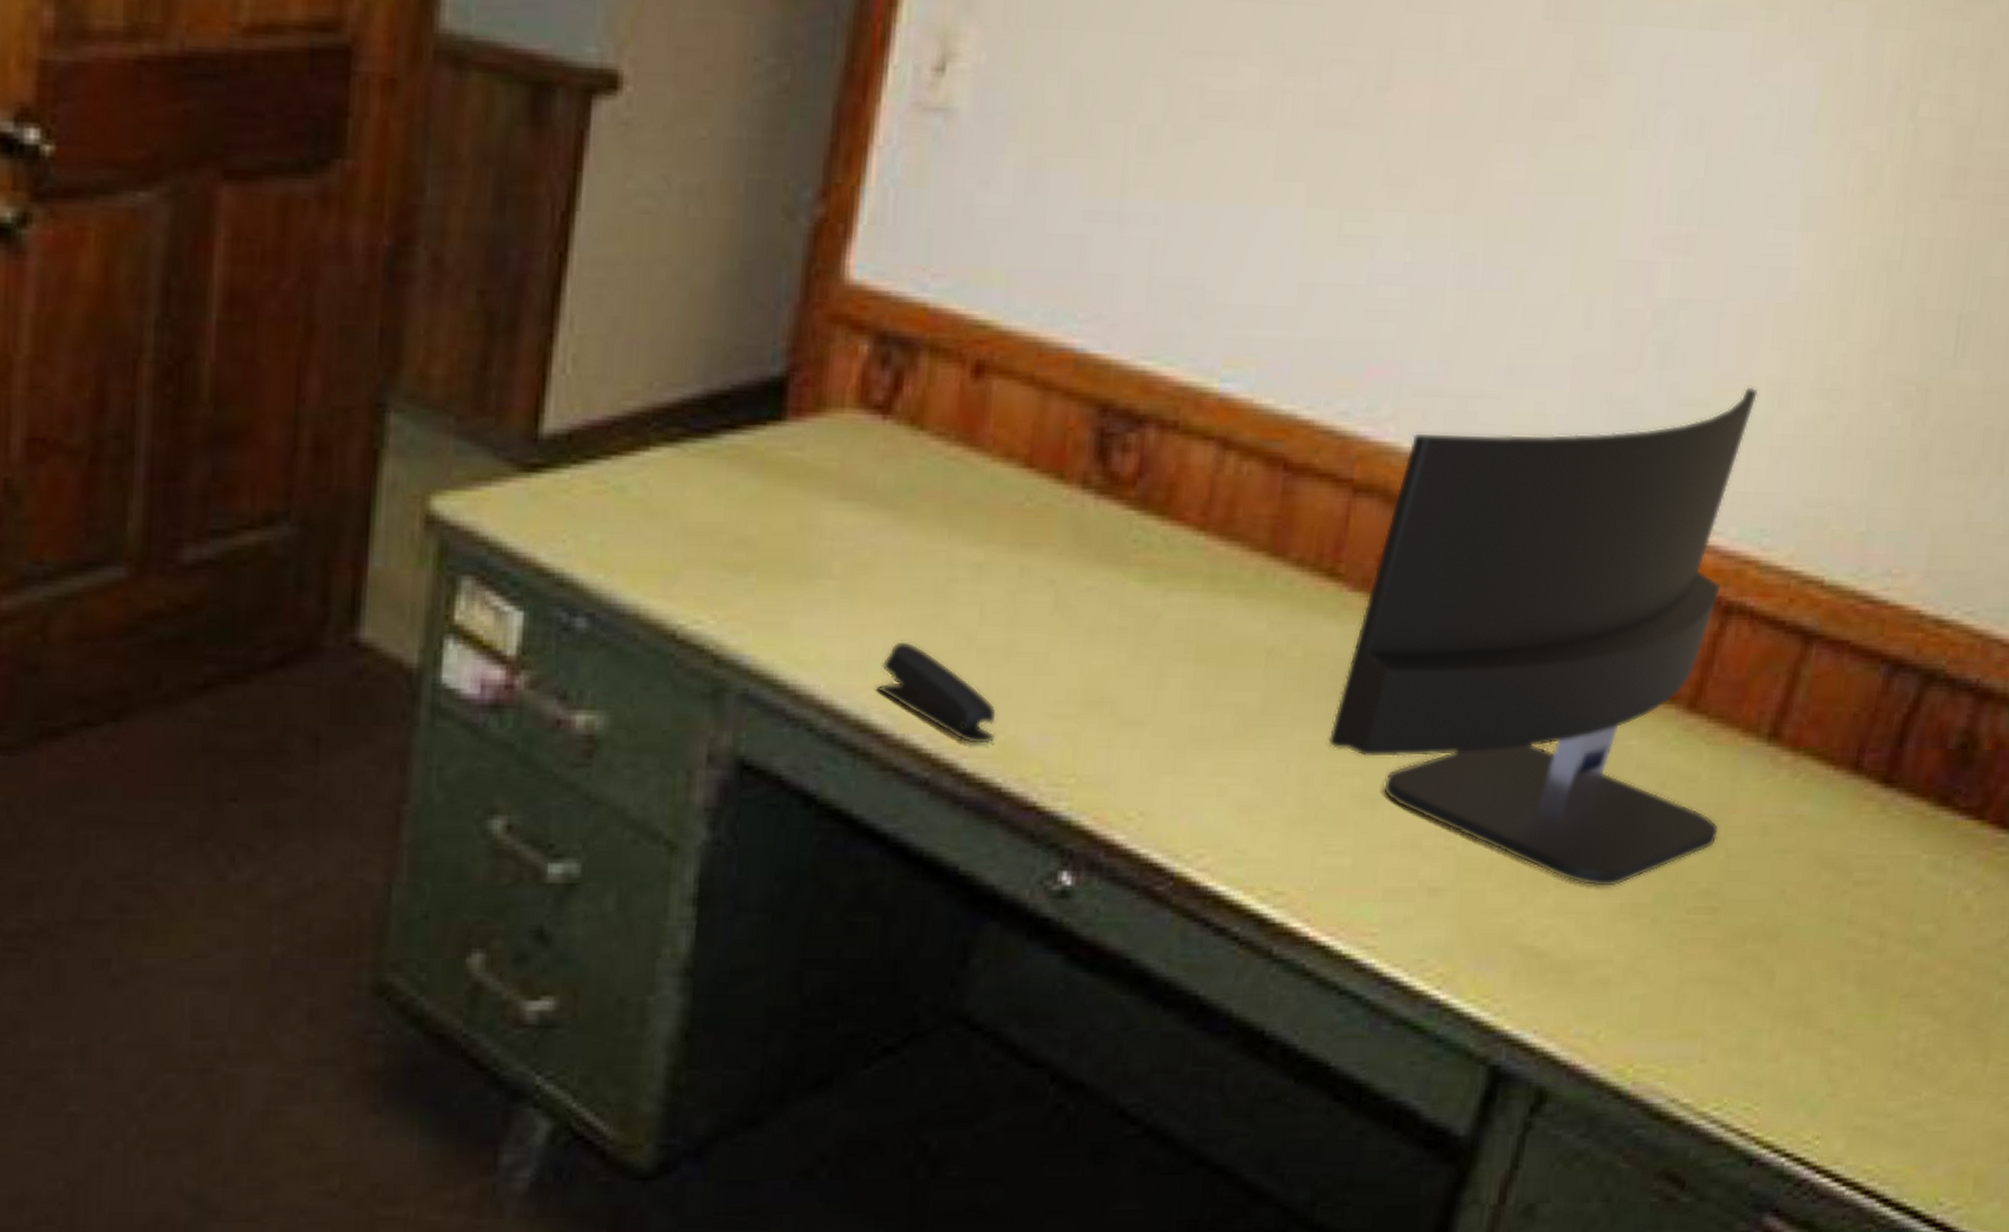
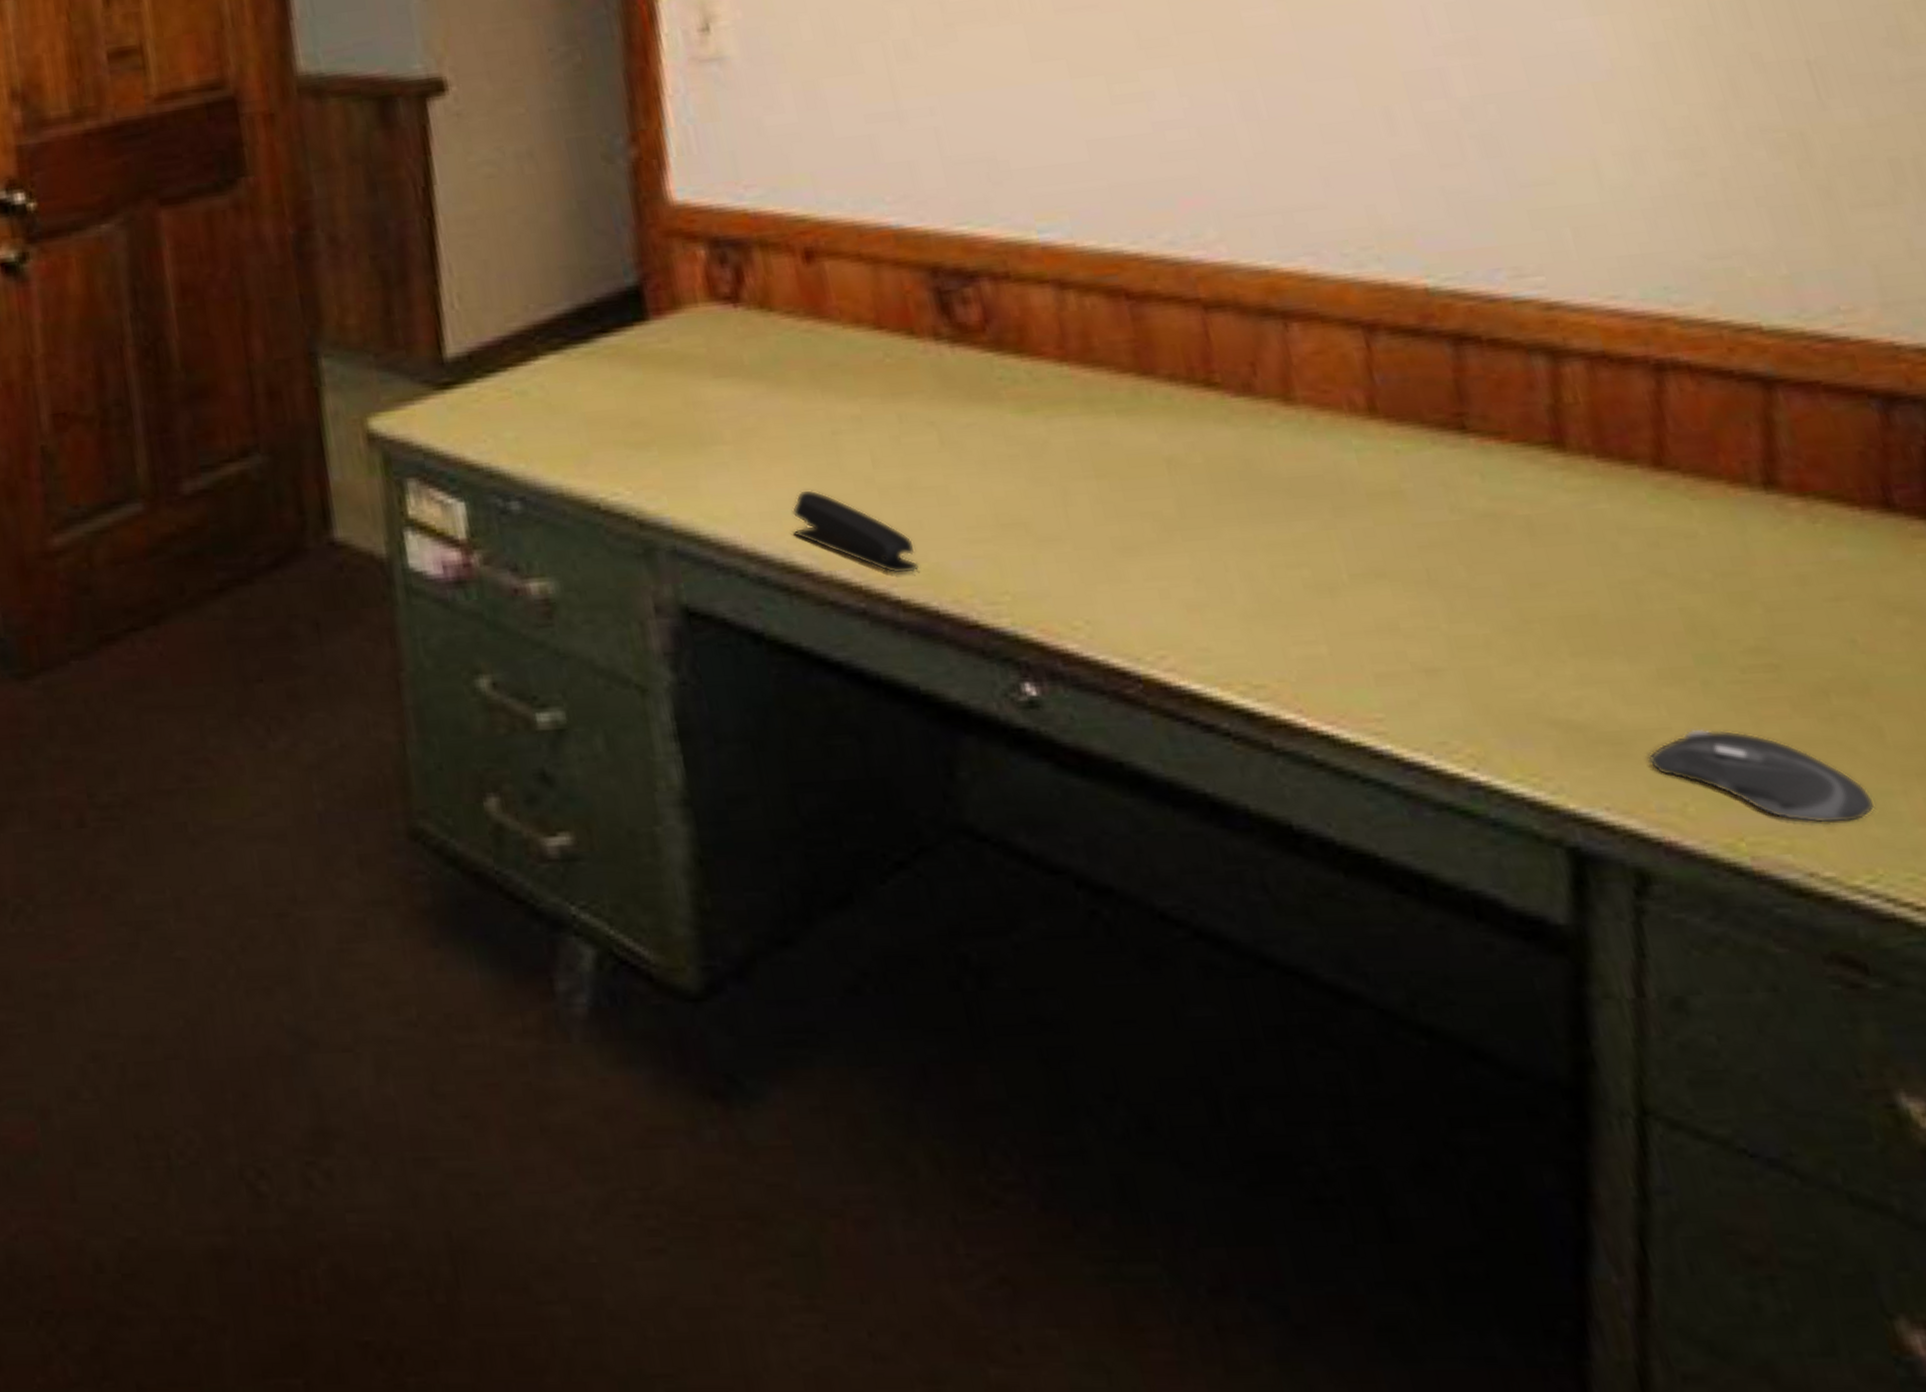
computer monitor: present [1328,387,1758,888] -> none [1247,159,1746,654]
computer mouse: none [1583,962,1745,1056] -> present [1647,728,1876,824]

